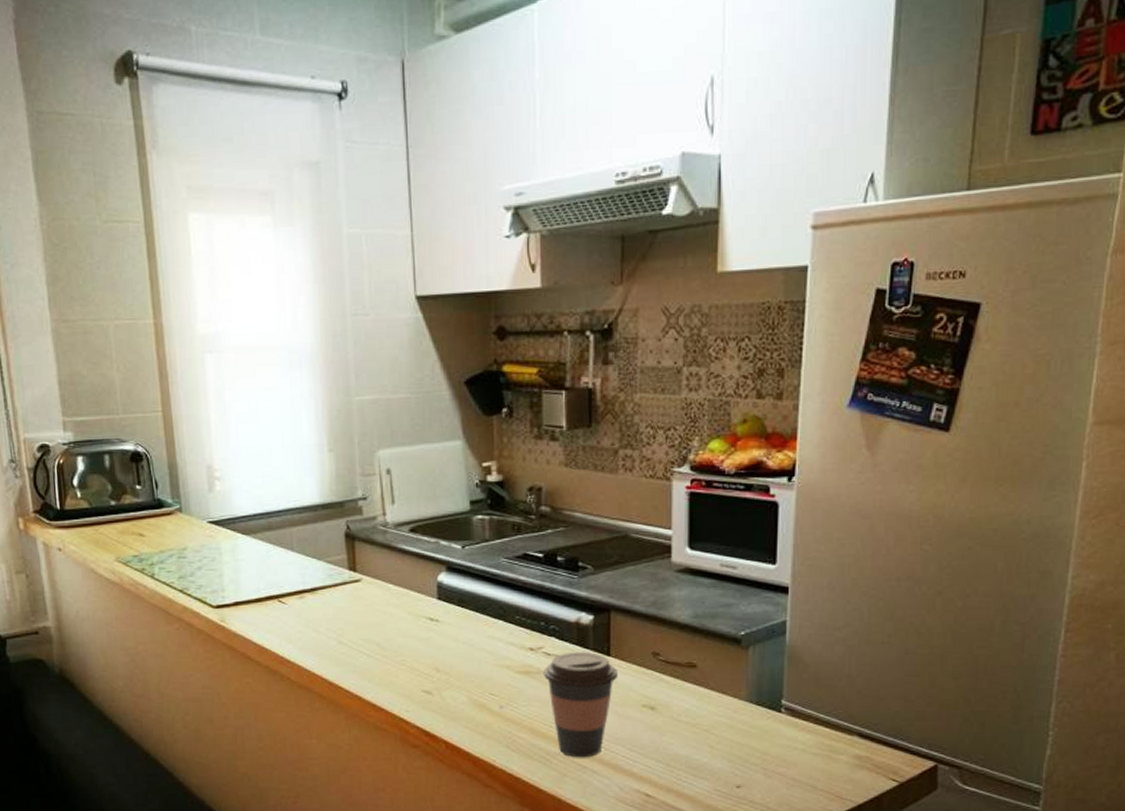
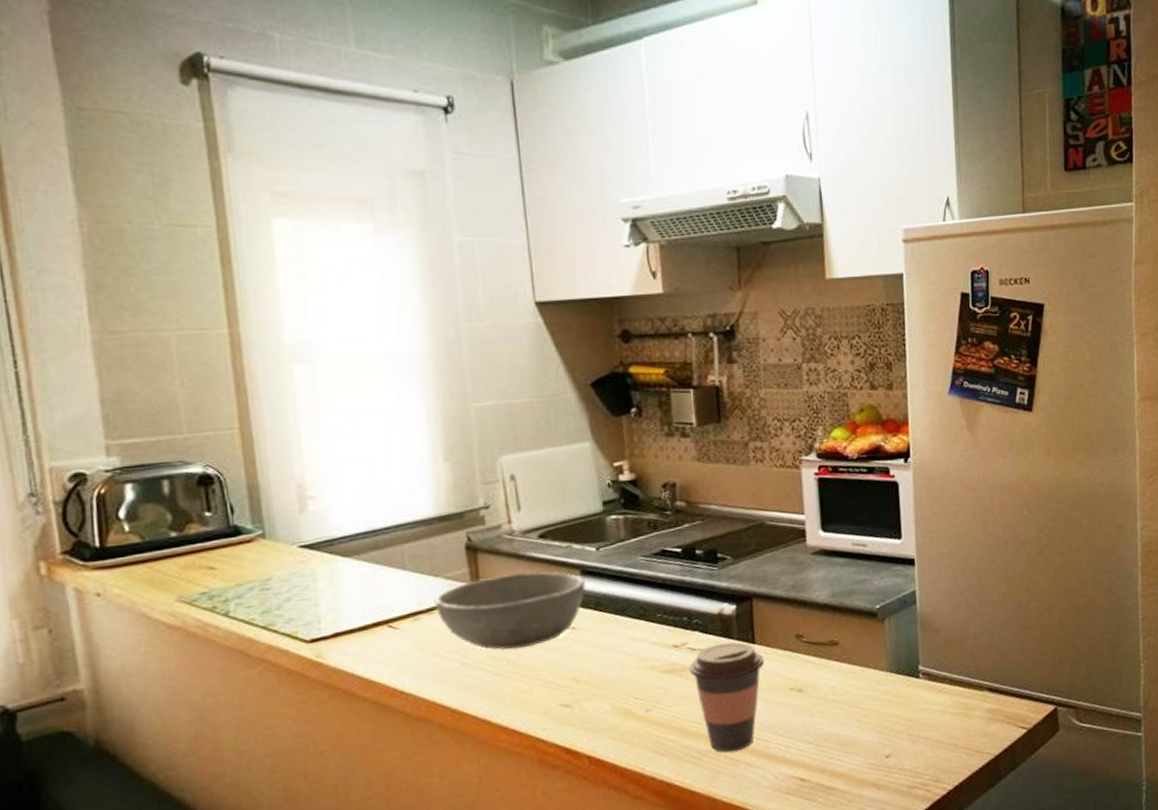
bowl: none [317,563,450,634] -> present [434,571,586,651]

